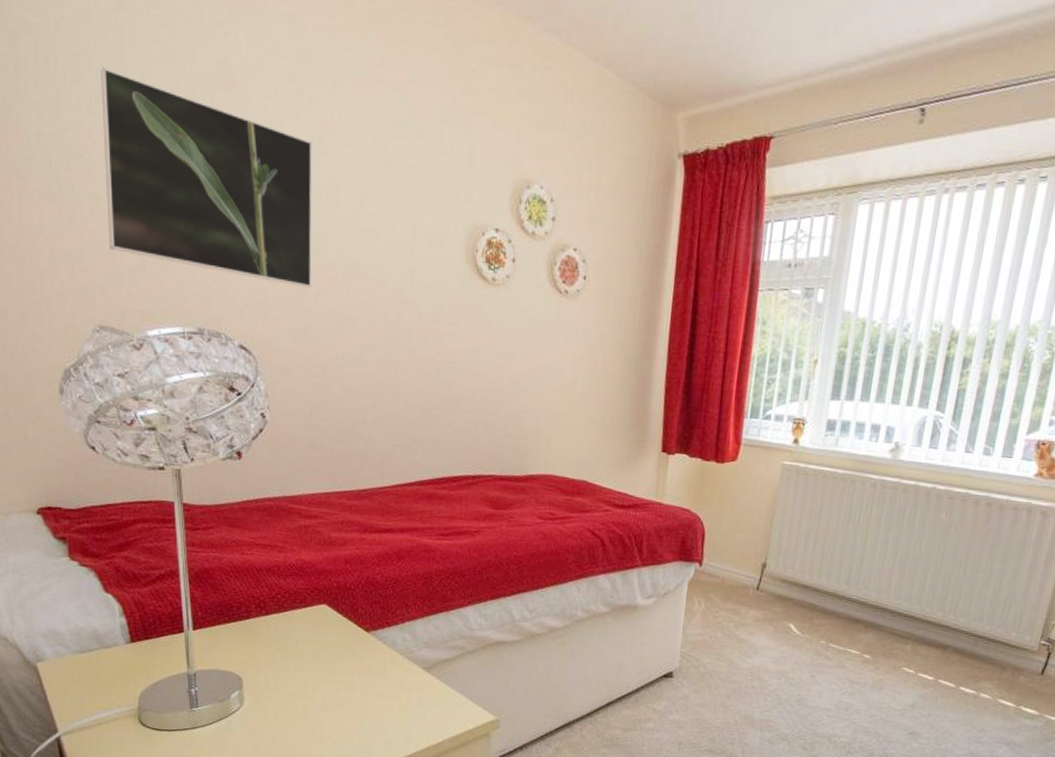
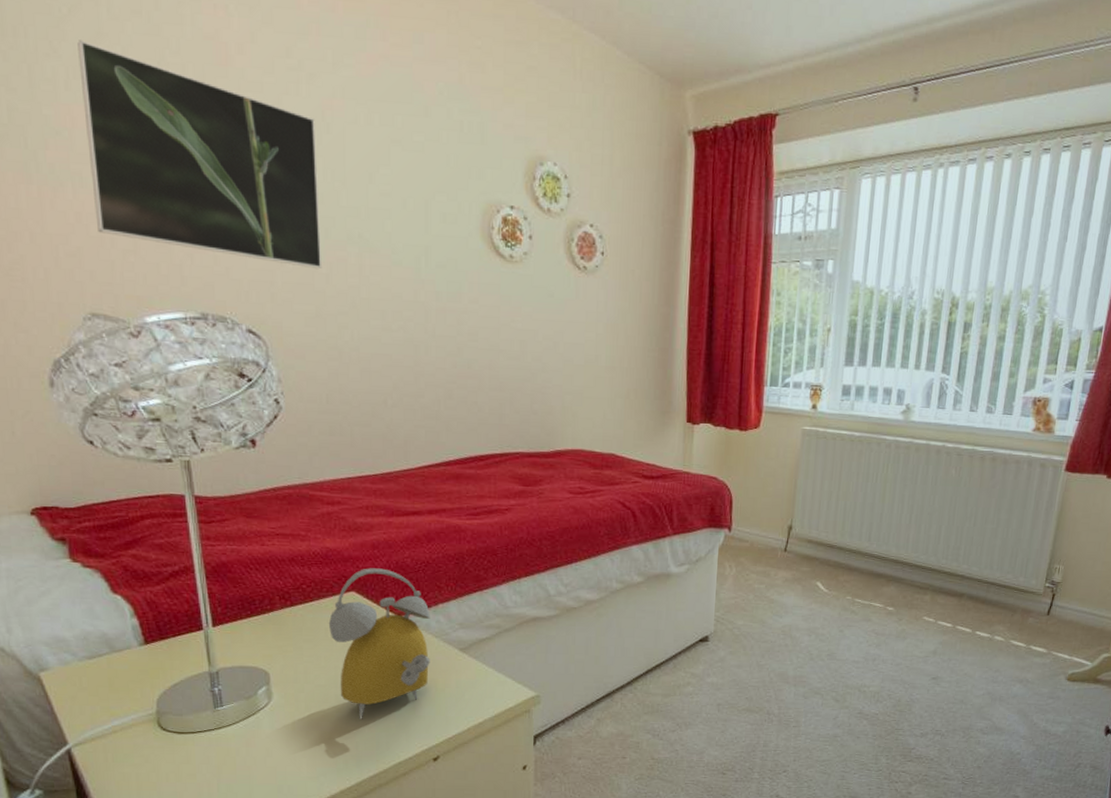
alarm clock: none [299,582,397,730] -> present [328,568,430,719]

